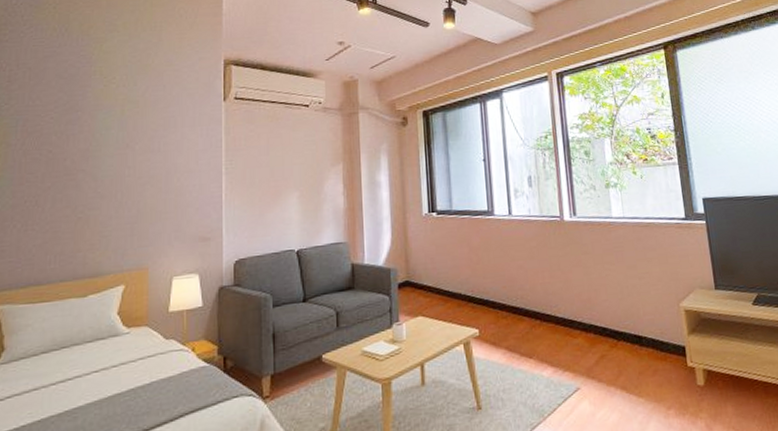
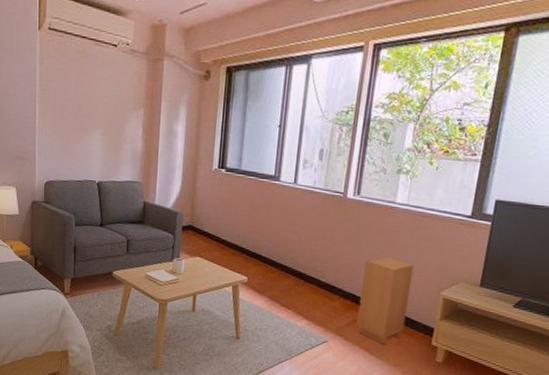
speaker: none [598,276,656,378] -> present [356,257,414,345]

